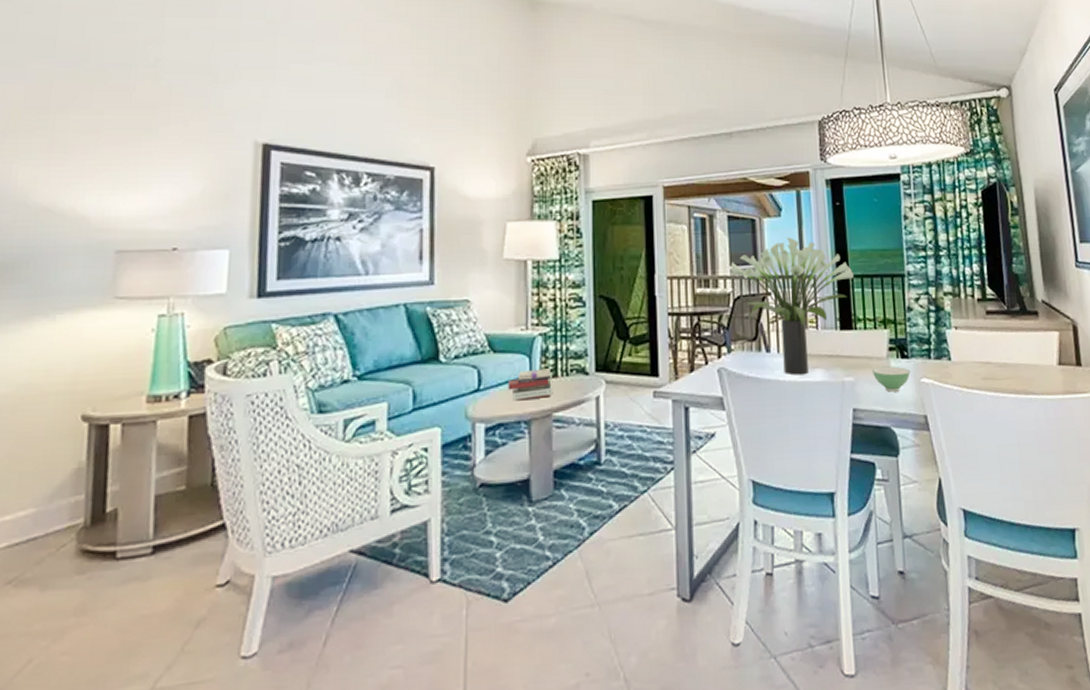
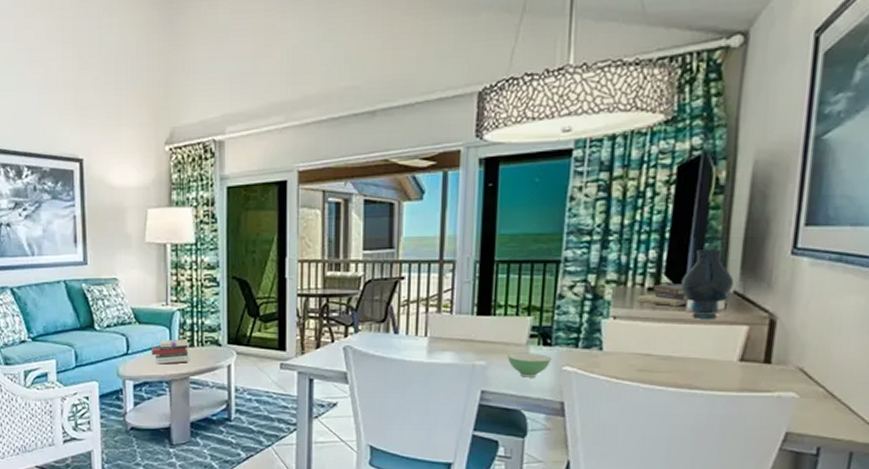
flower arrangement: present [730,237,854,374] -> none [364,221,499,355]
books: none [971,294,1010,318] -> present [637,284,688,308]
vase: none [1001,263,1041,326] -> present [680,249,734,319]

